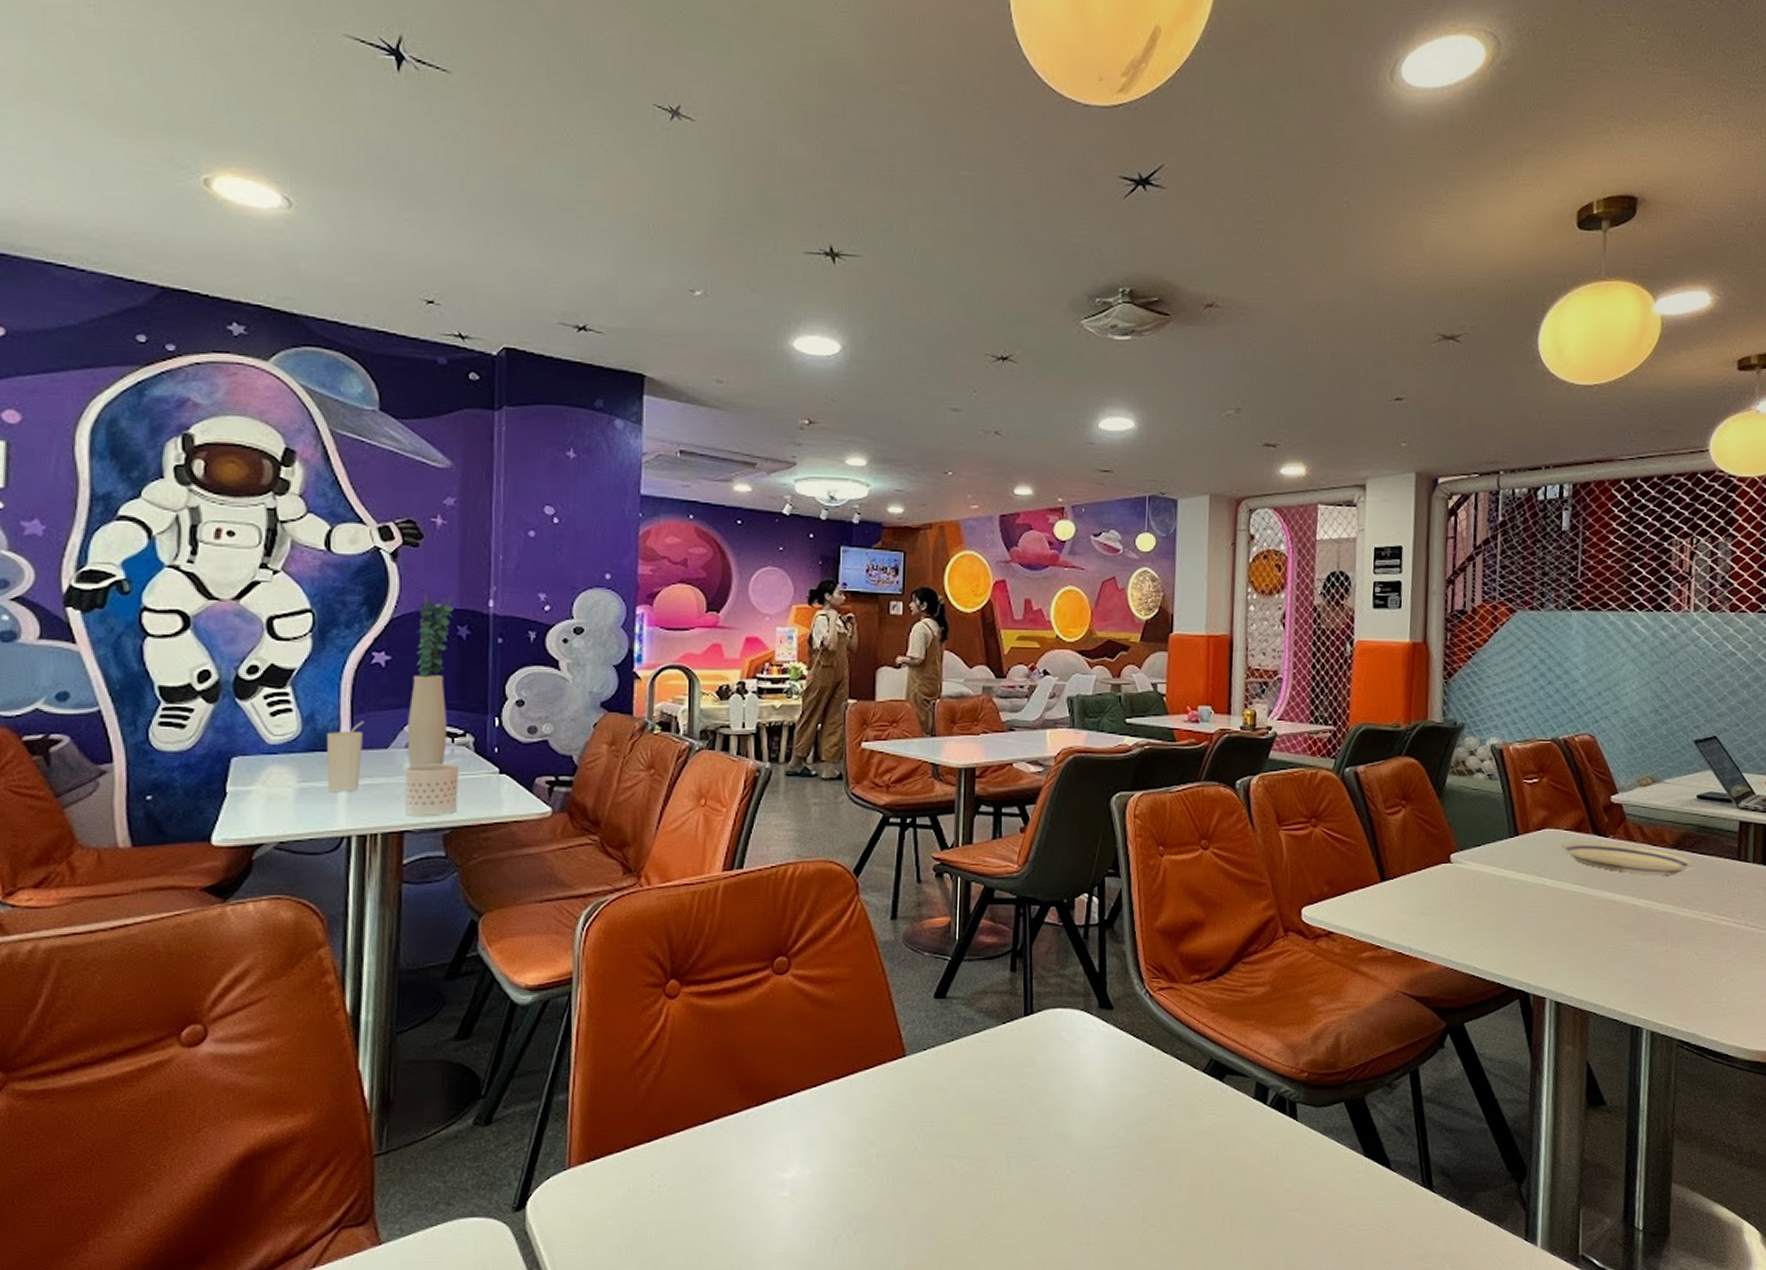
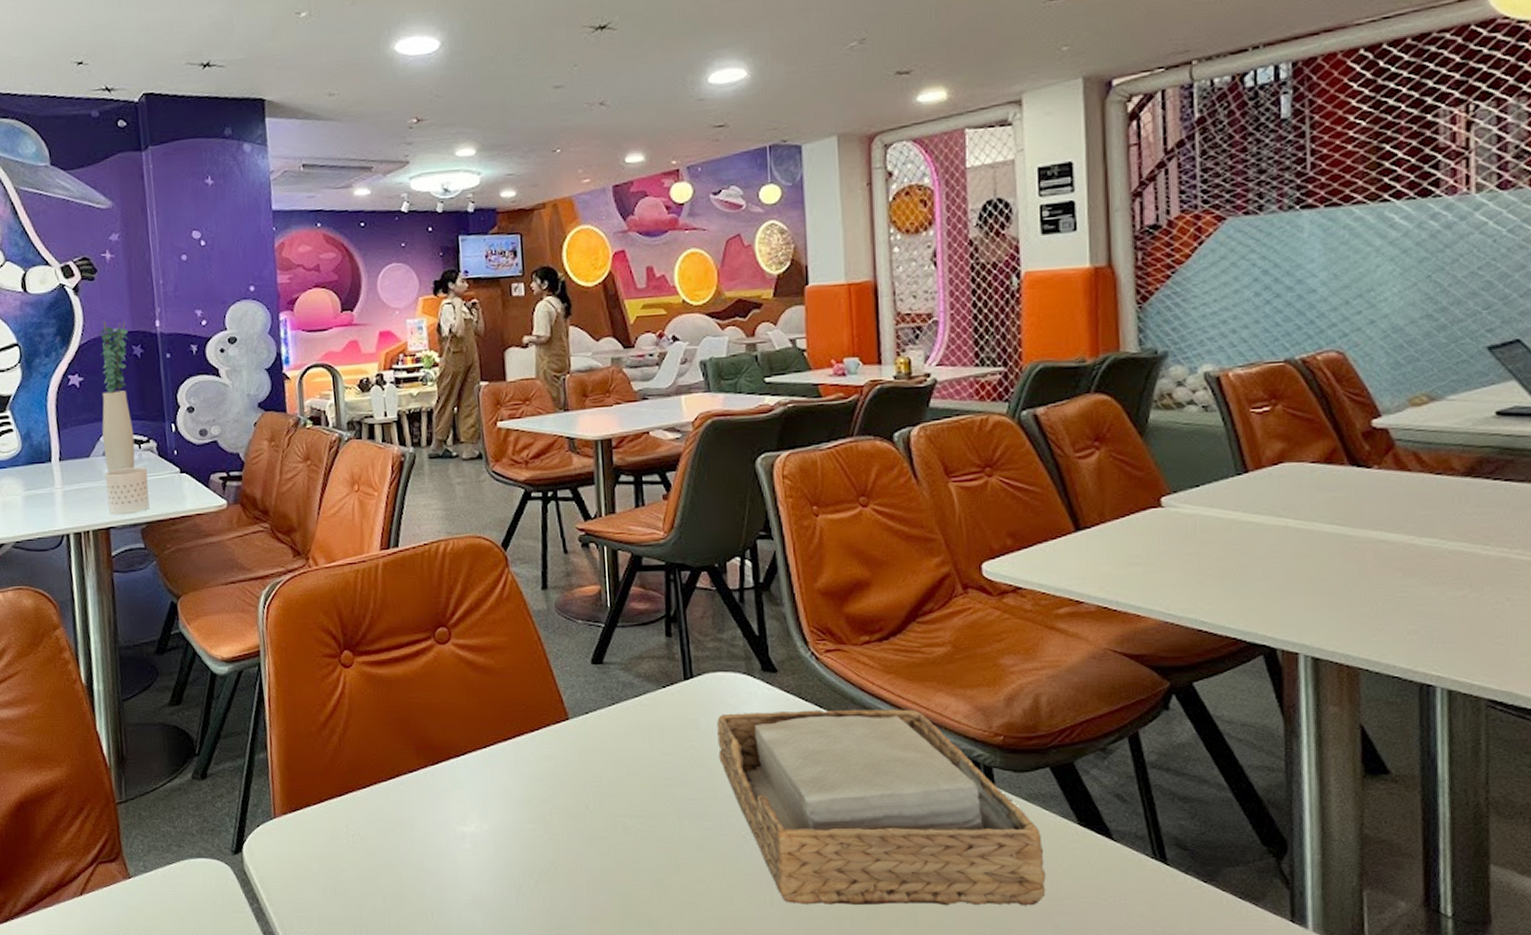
cup: present [327,720,364,793] -> none [41,435,71,498]
napkin holder: none [1051,1046,1334,1243] -> present [717,709,1046,906]
plate: present [1561,842,1694,875] -> none [1307,474,1497,510]

